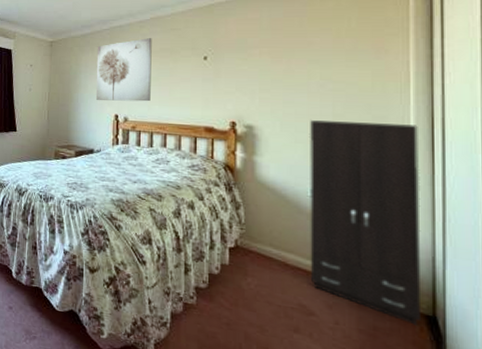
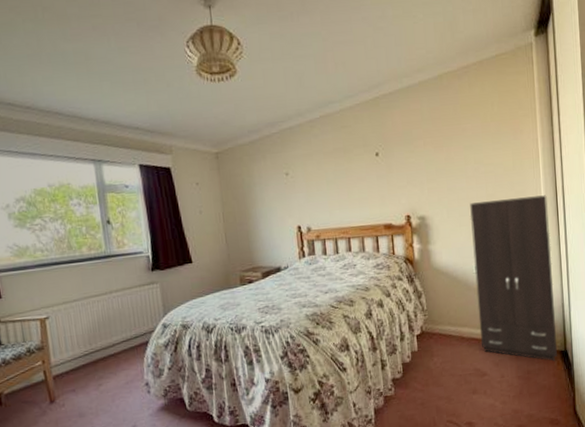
wall art: present [95,38,152,102] -> none [268,138,331,214]

